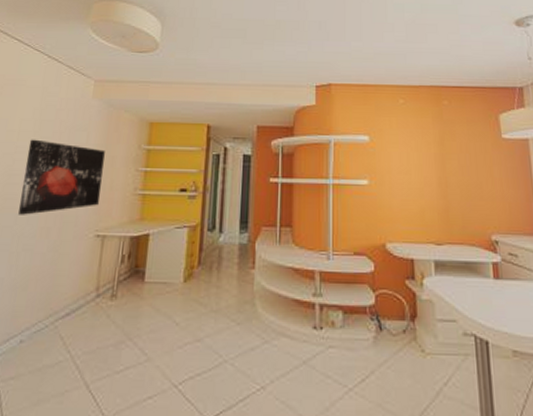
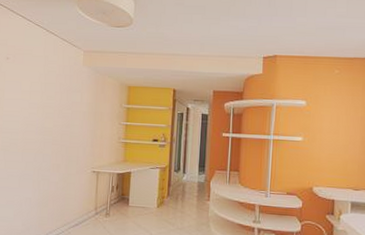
wall art: present [18,139,105,215] -> none [36,98,95,155]

